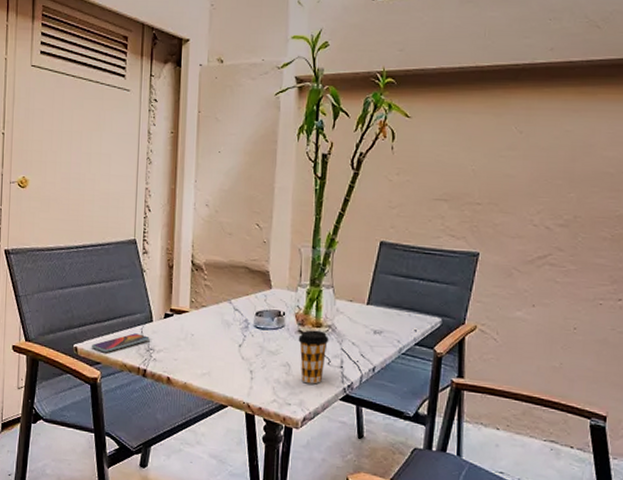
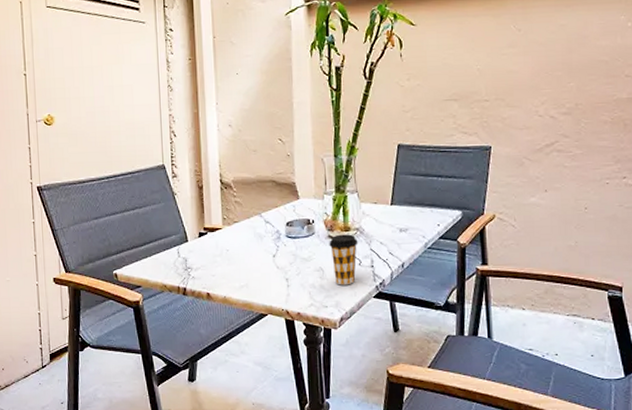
smartphone: present [91,333,150,353] -> none [130,254,187,276]

